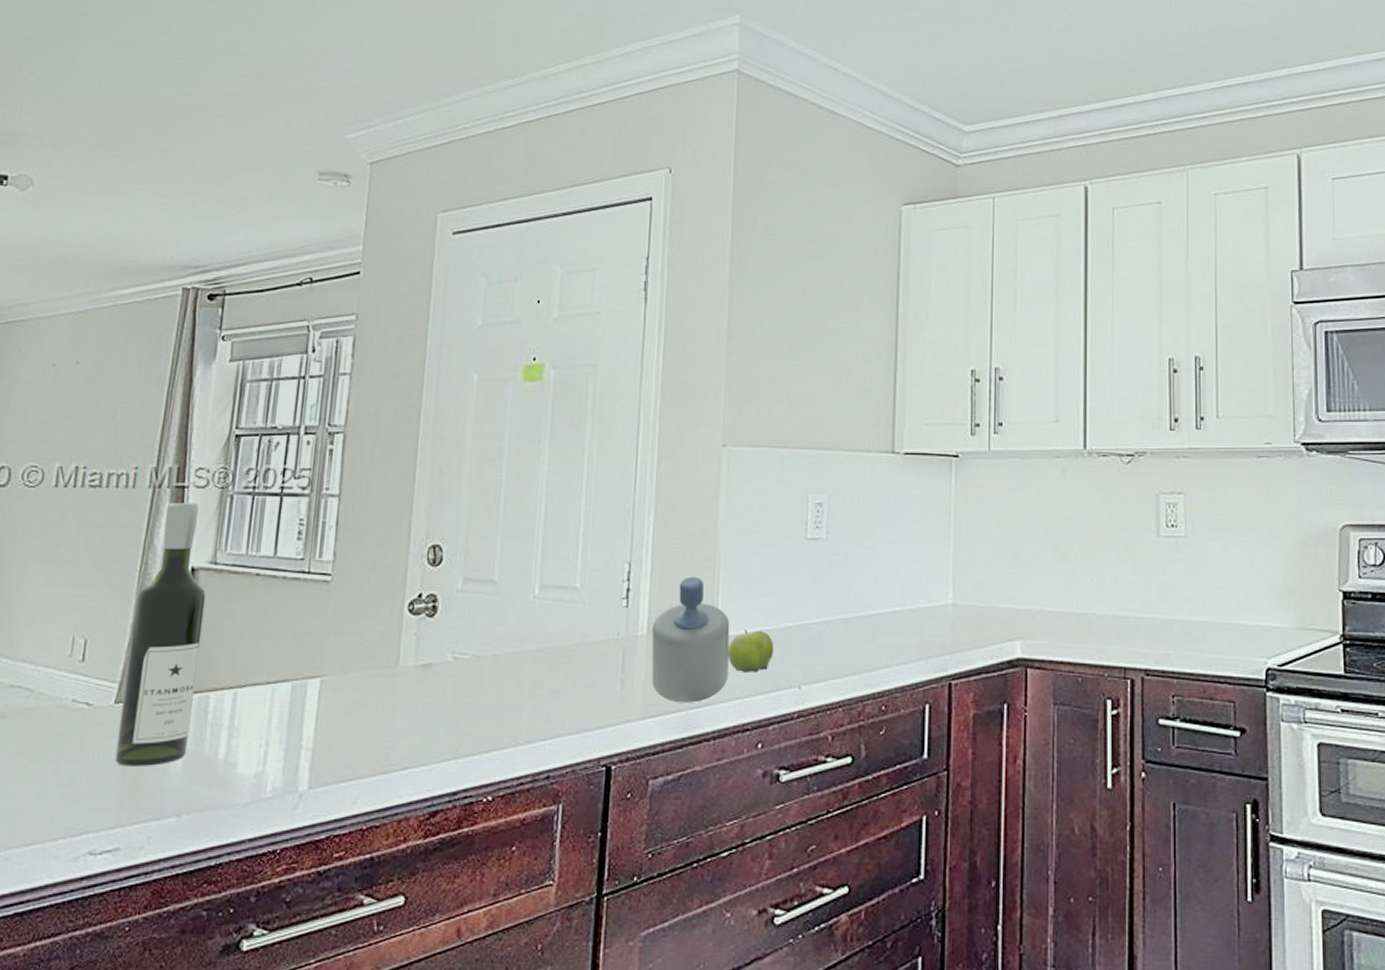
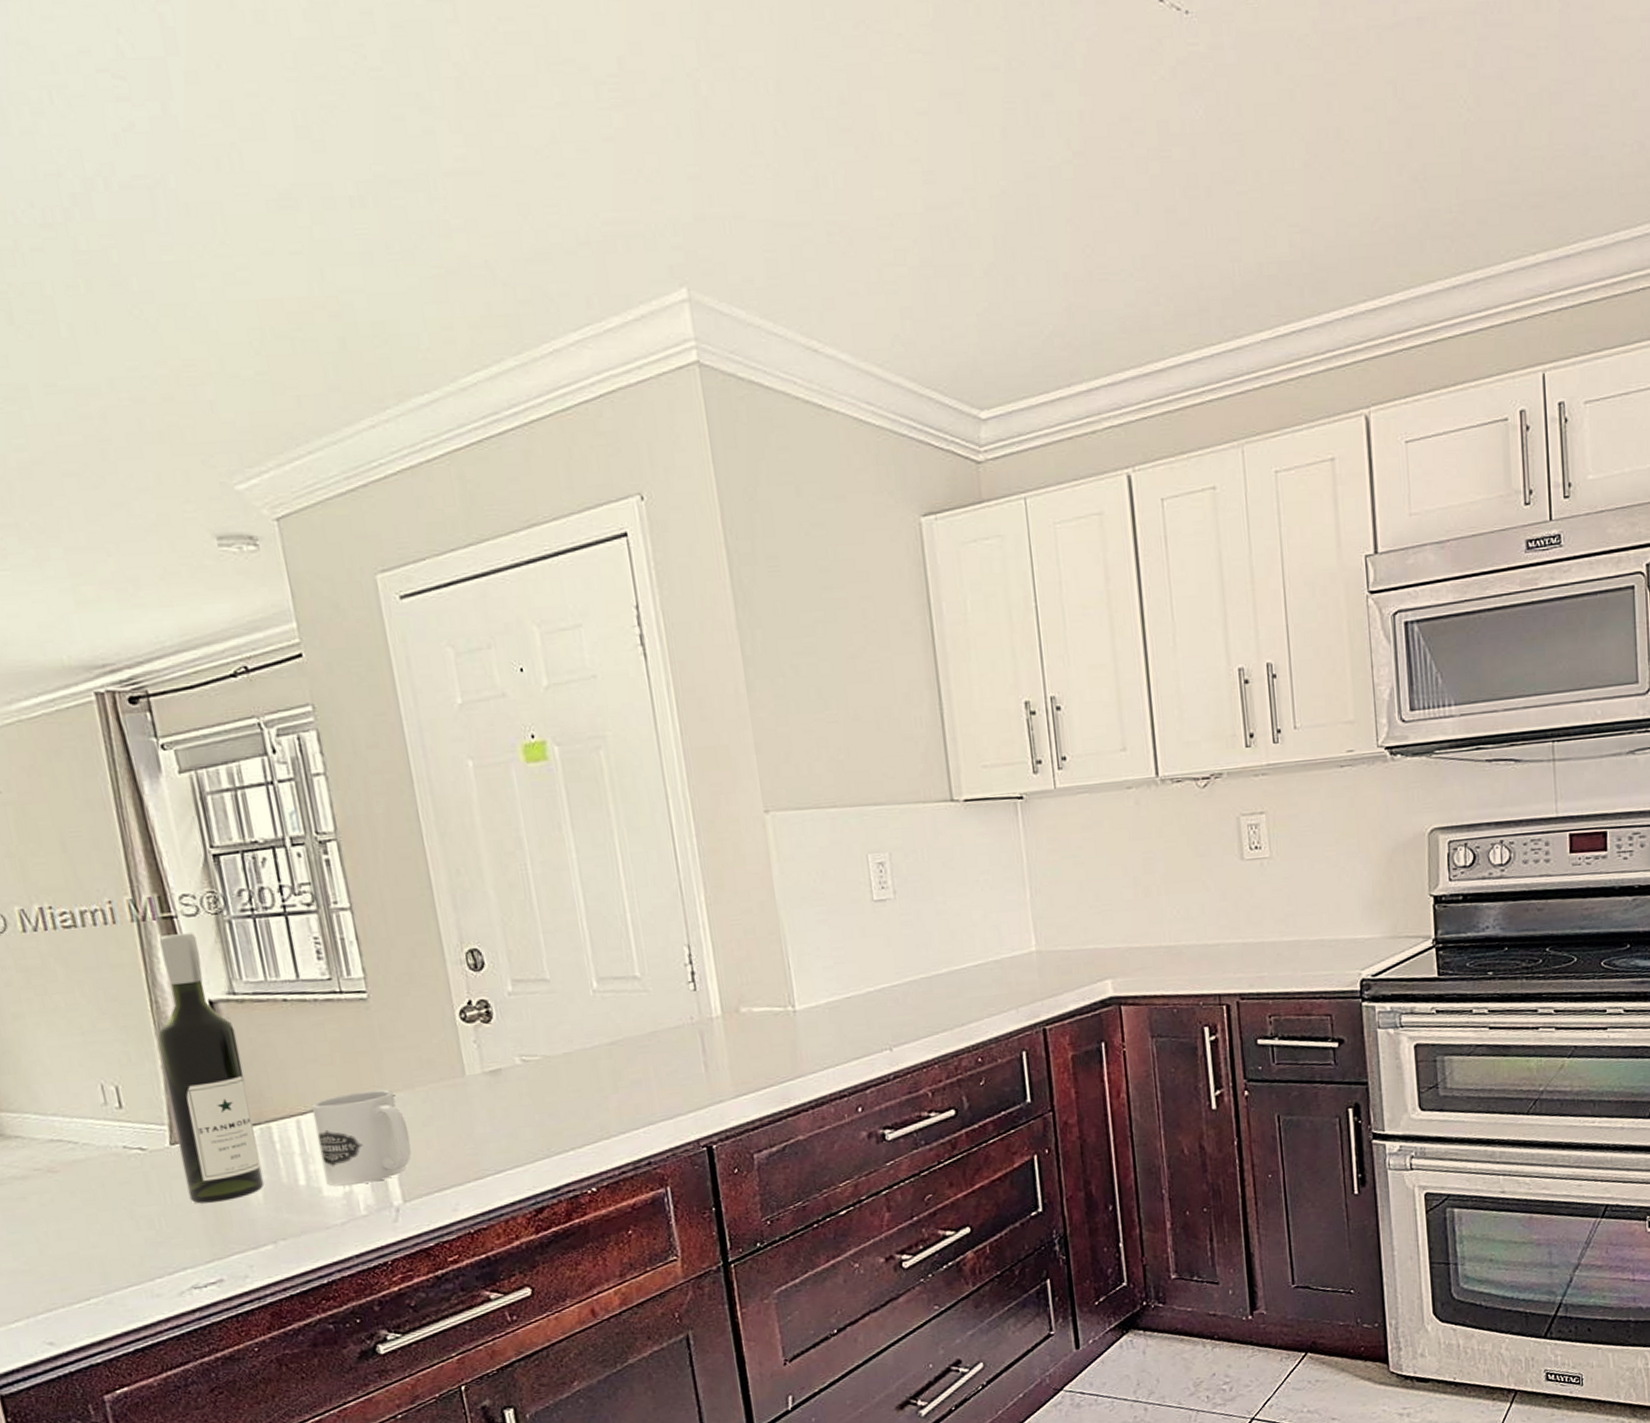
mug: none [243,670,333,766] -> present [311,1089,412,1187]
soap dispenser: present [651,576,730,703] -> none [725,951,816,1079]
fruit: present [727,630,774,674] -> none [809,998,858,1043]

